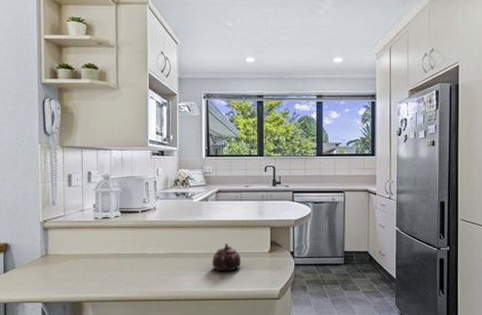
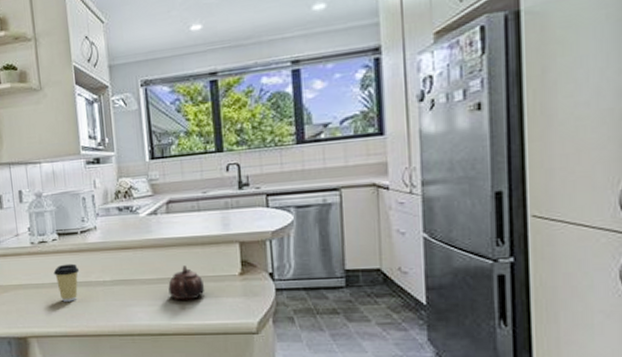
coffee cup: none [113,238,137,271] -> present [53,263,80,302]

